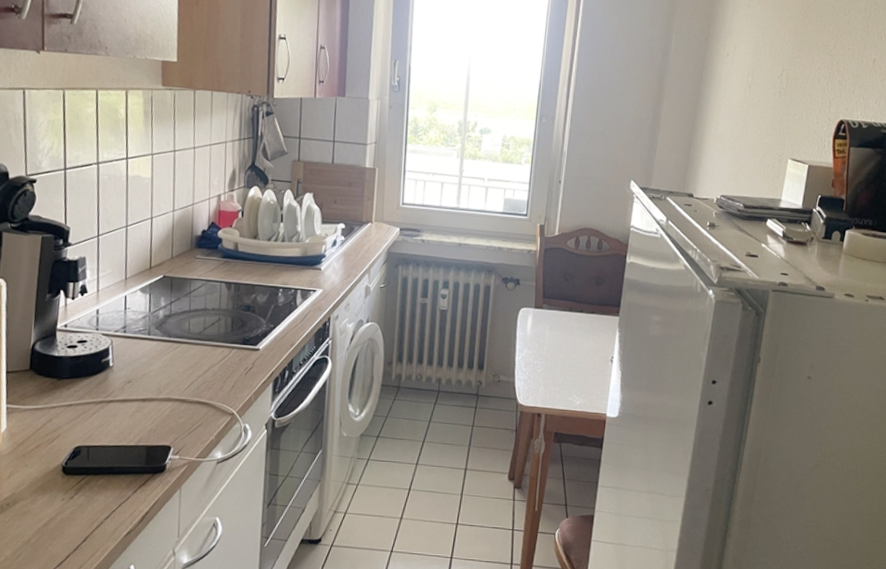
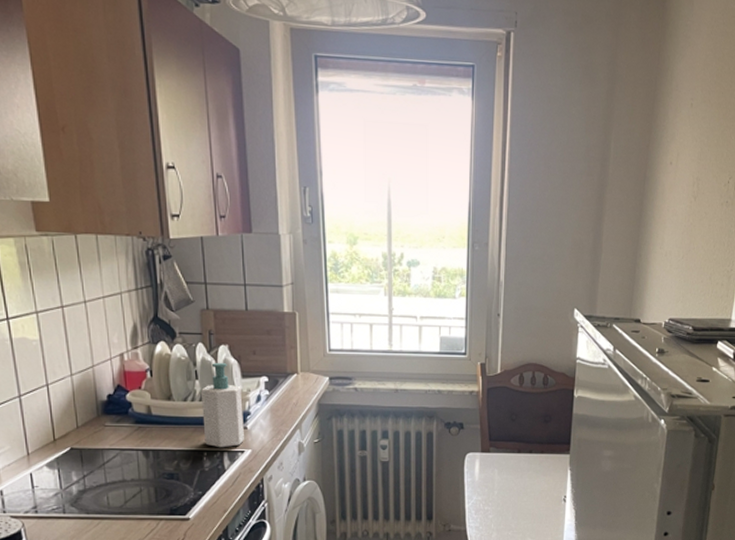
soap bottle: none [282,208,320,286] -> present [201,362,244,448]

